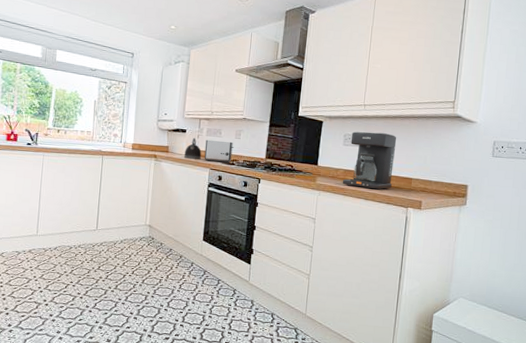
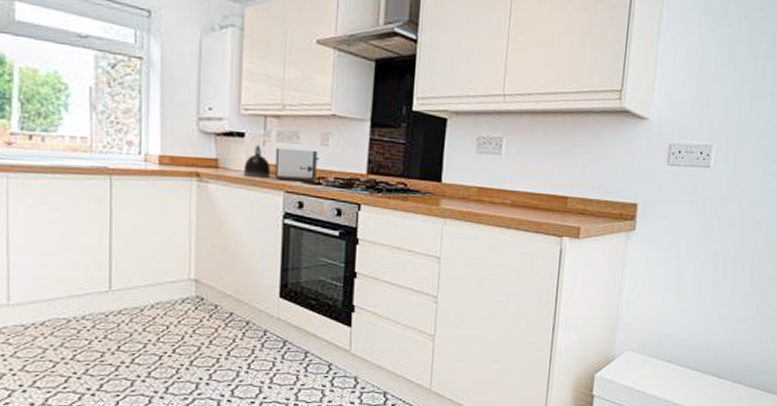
coffee maker: present [342,131,397,190] -> none [475,133,548,214]

